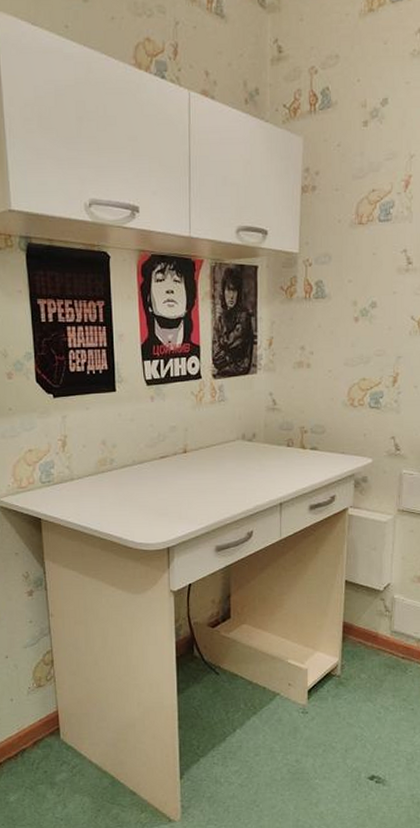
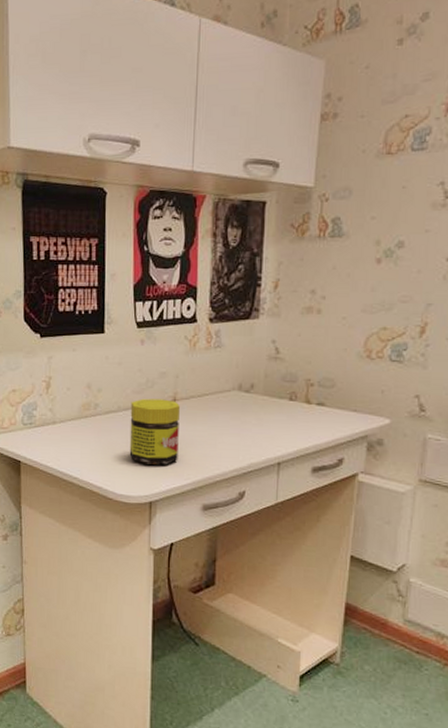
jar: none [144,451,191,513] -> present [129,398,180,465]

